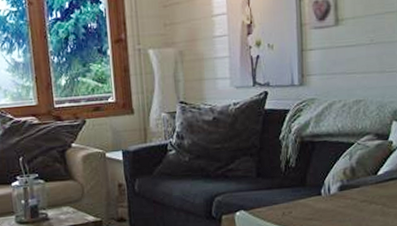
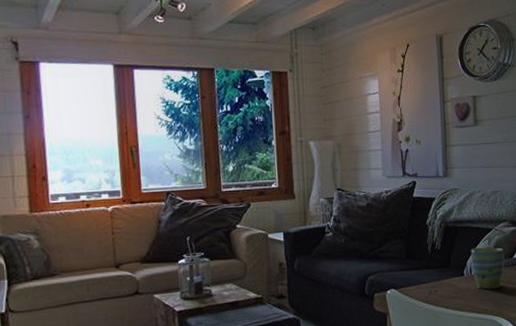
mug: none [329,163,368,210] -> present [470,247,505,290]

